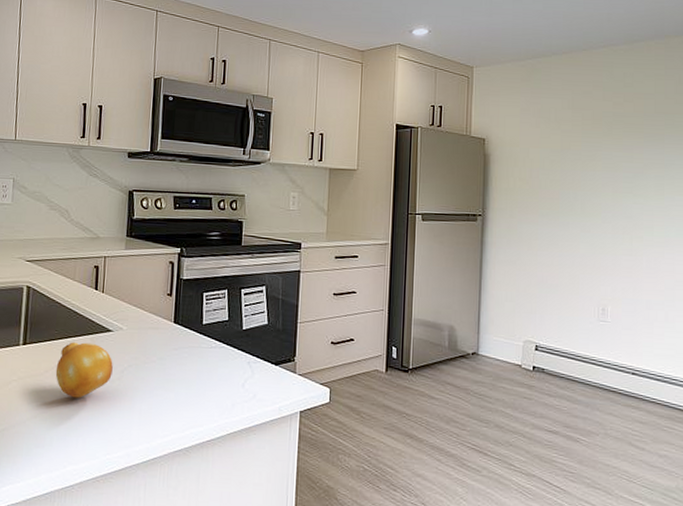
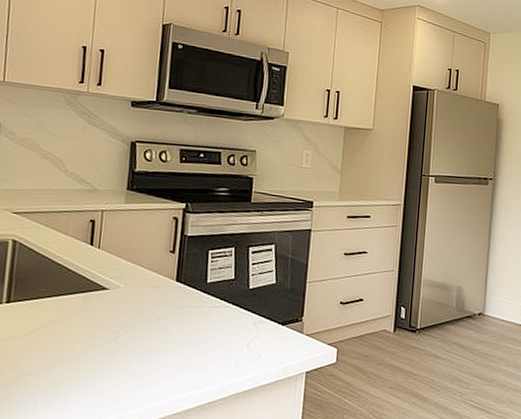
fruit: present [55,342,113,398] -> none [42,300,108,360]

